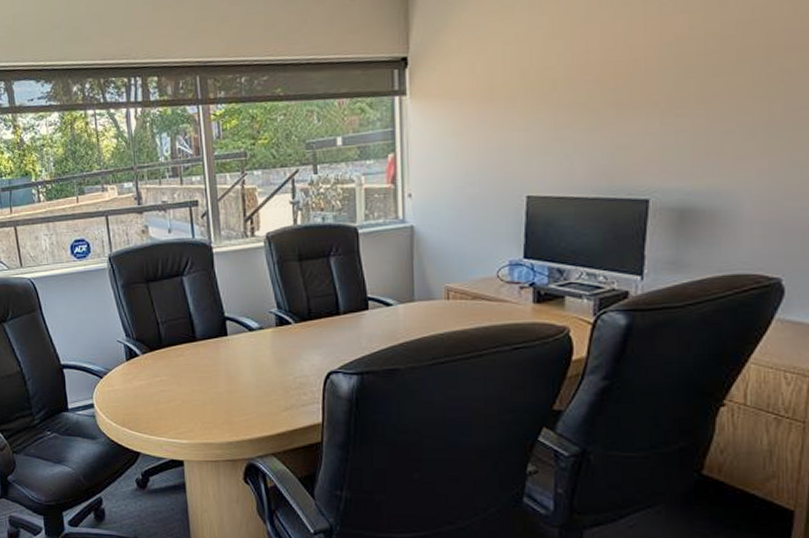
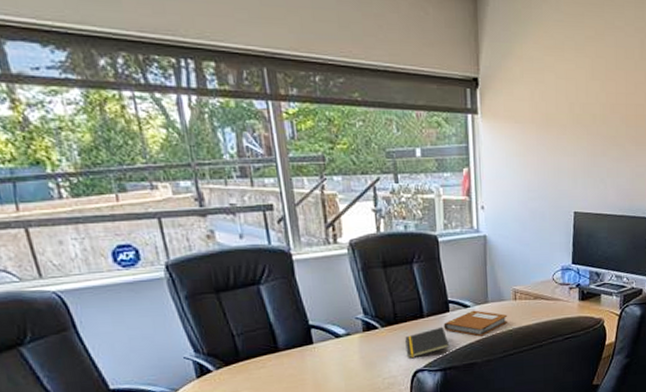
notepad: none [319,326,368,359] -> present [405,326,450,359]
notebook: none [362,309,439,340] -> present [443,310,508,337]

